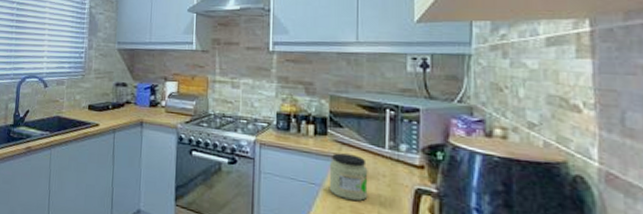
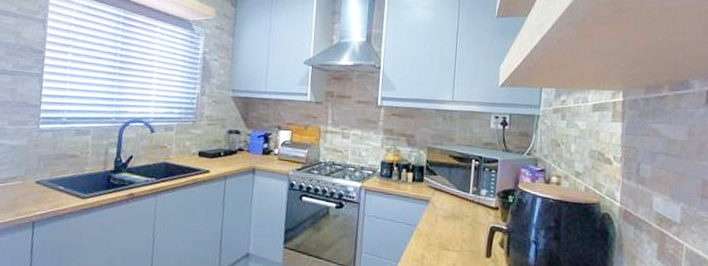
jar: present [329,153,368,201] -> none [422,197,455,238]

